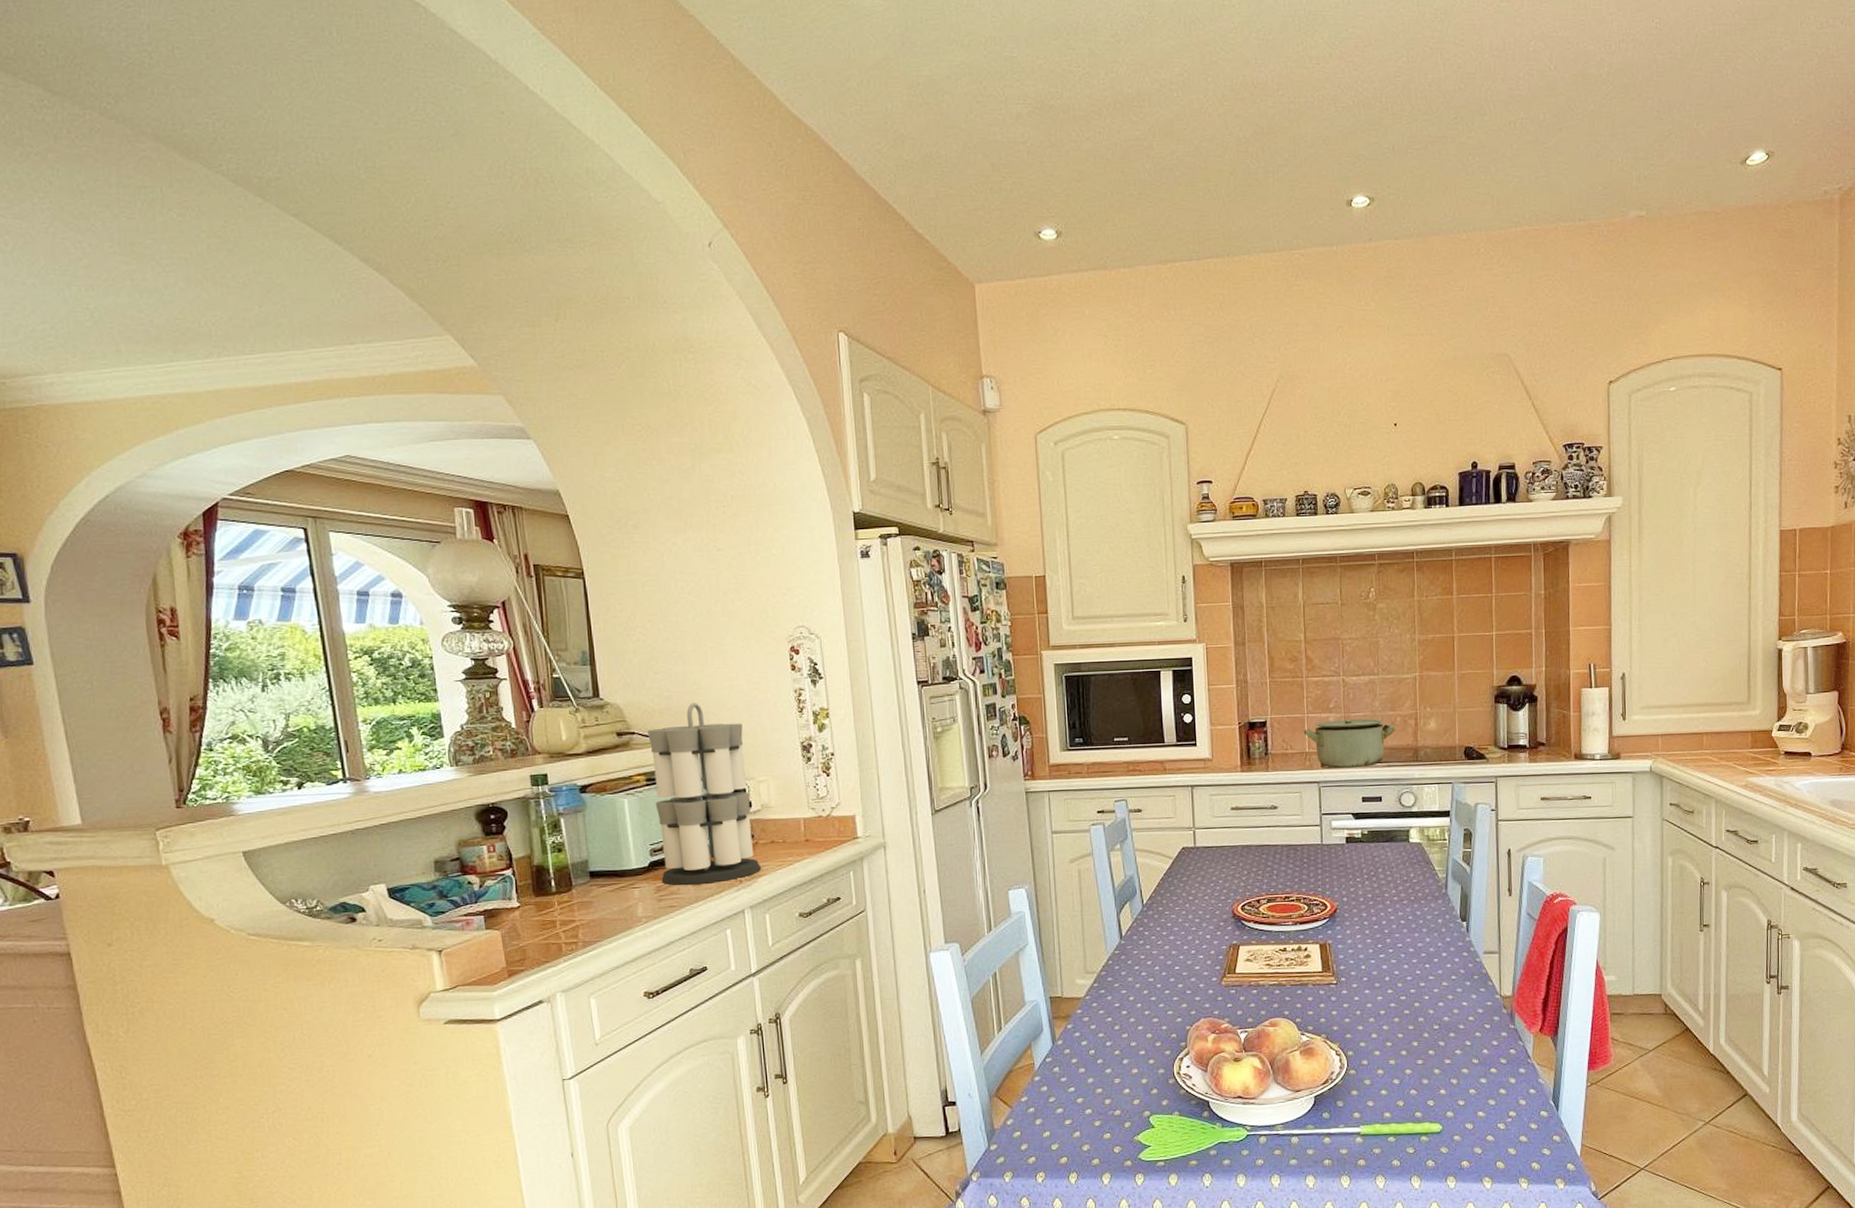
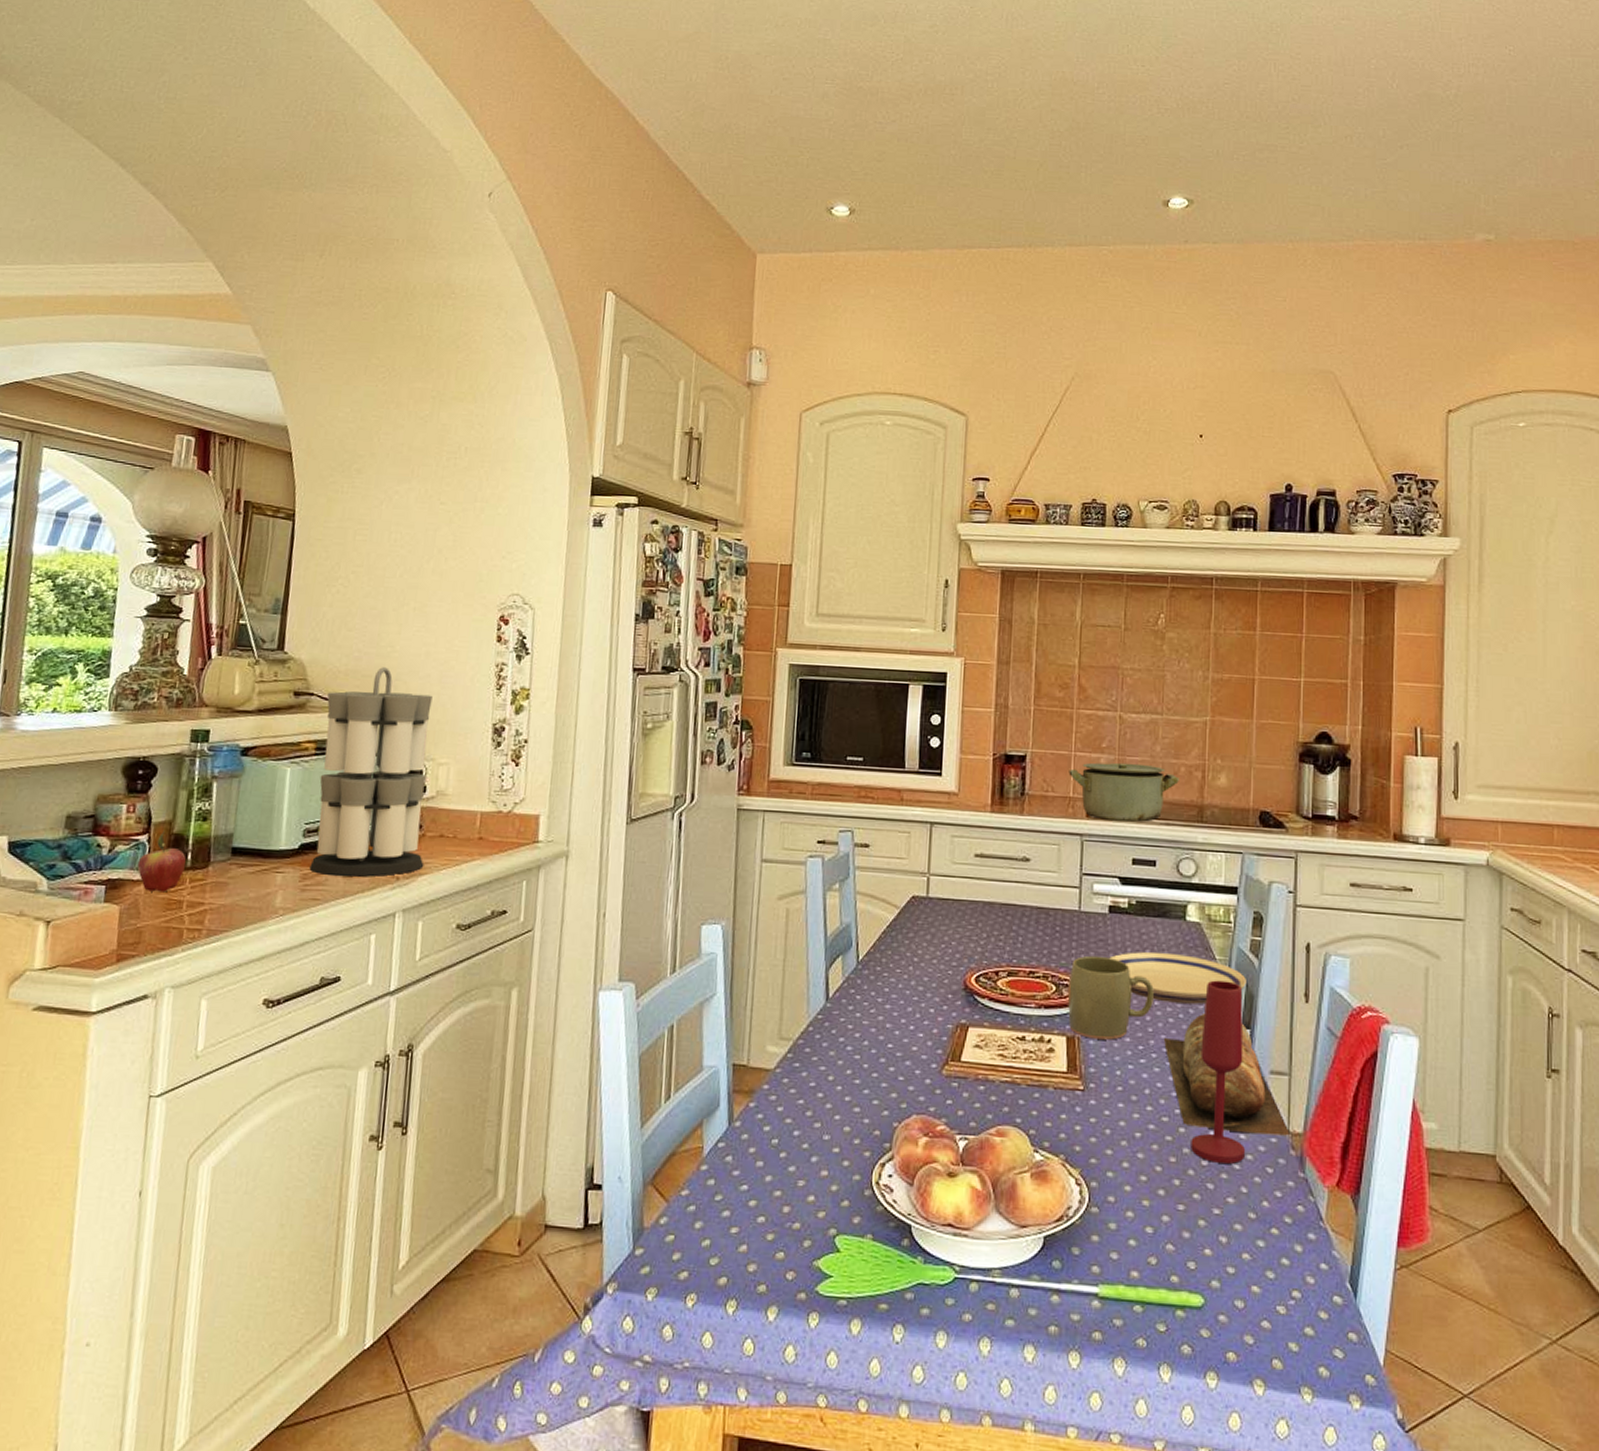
fruit: none [508,863,551,916] -> present [137,830,186,892]
mug: none [1317,878,1387,944] -> present [1067,955,1154,1040]
plate: none [1349,869,1461,909] -> present [1109,952,1246,1005]
bread loaf: none [1397,913,1502,1001] -> present [1163,1012,1290,1136]
wine glass: none [1424,886,1467,1026] -> present [1191,980,1245,1164]

